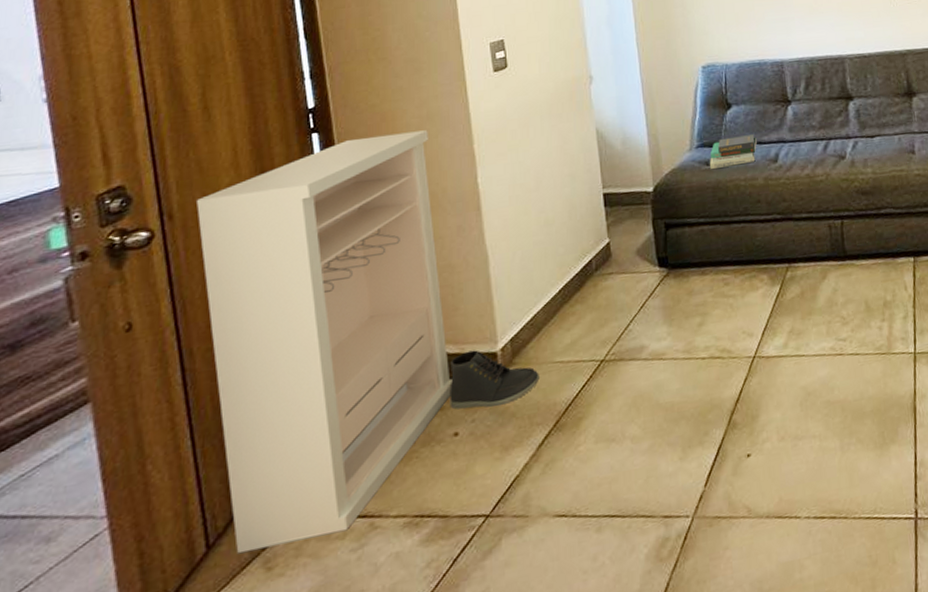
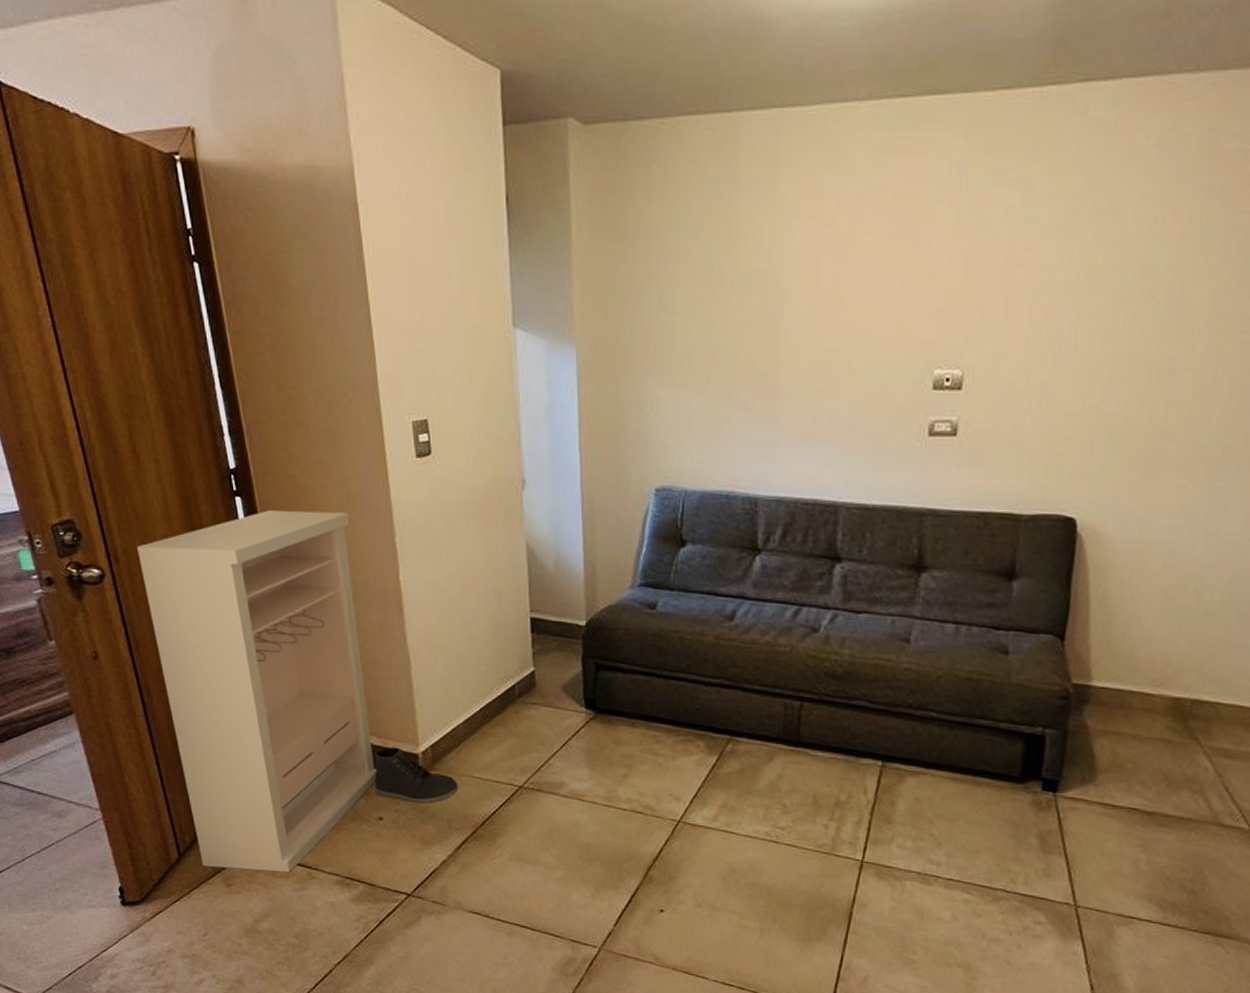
books: present [710,134,757,170] -> none [653,580,712,616]

